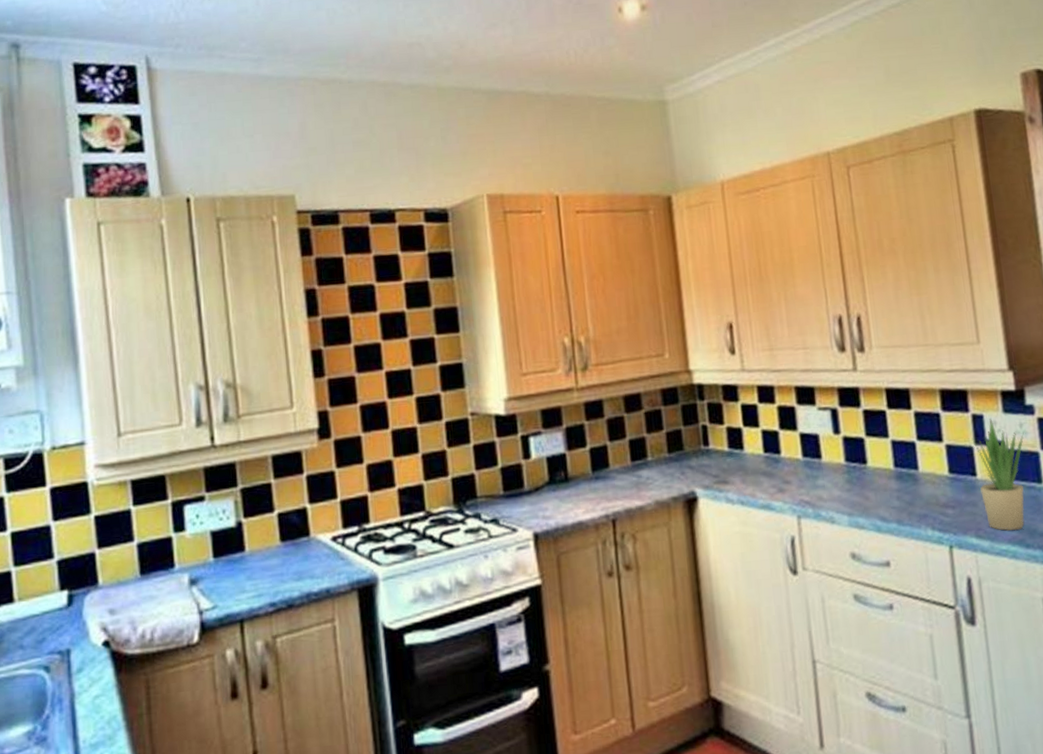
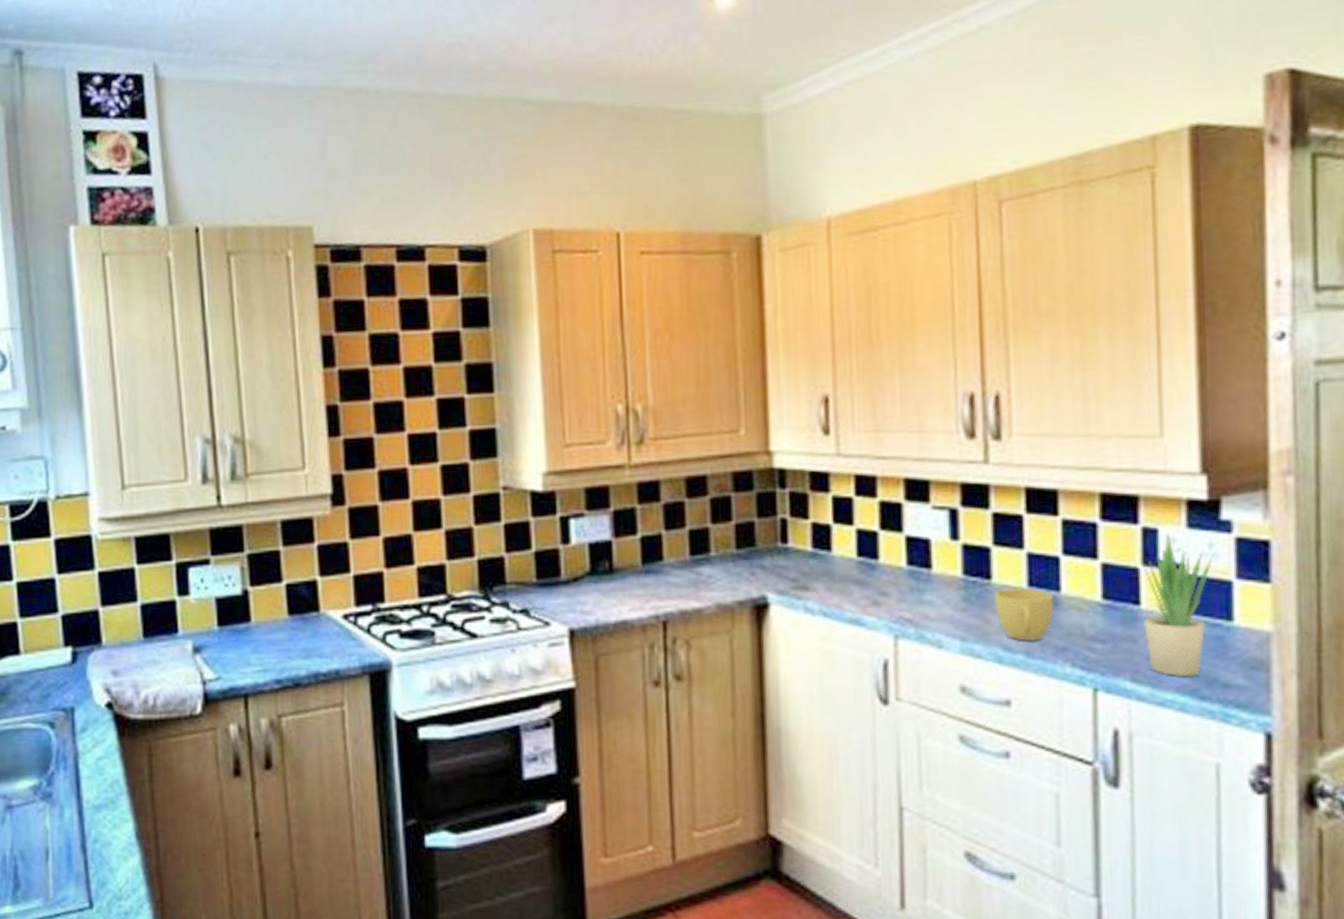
cup: none [870,469,915,512] -> present [993,588,1055,641]

